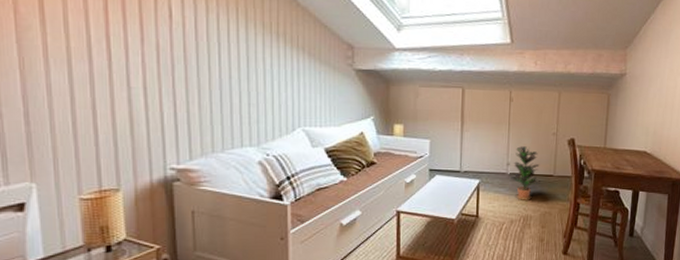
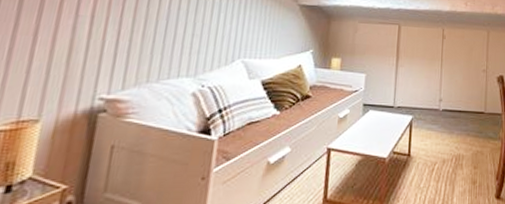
potted plant: present [508,146,541,200] -> none [441,82,473,138]

